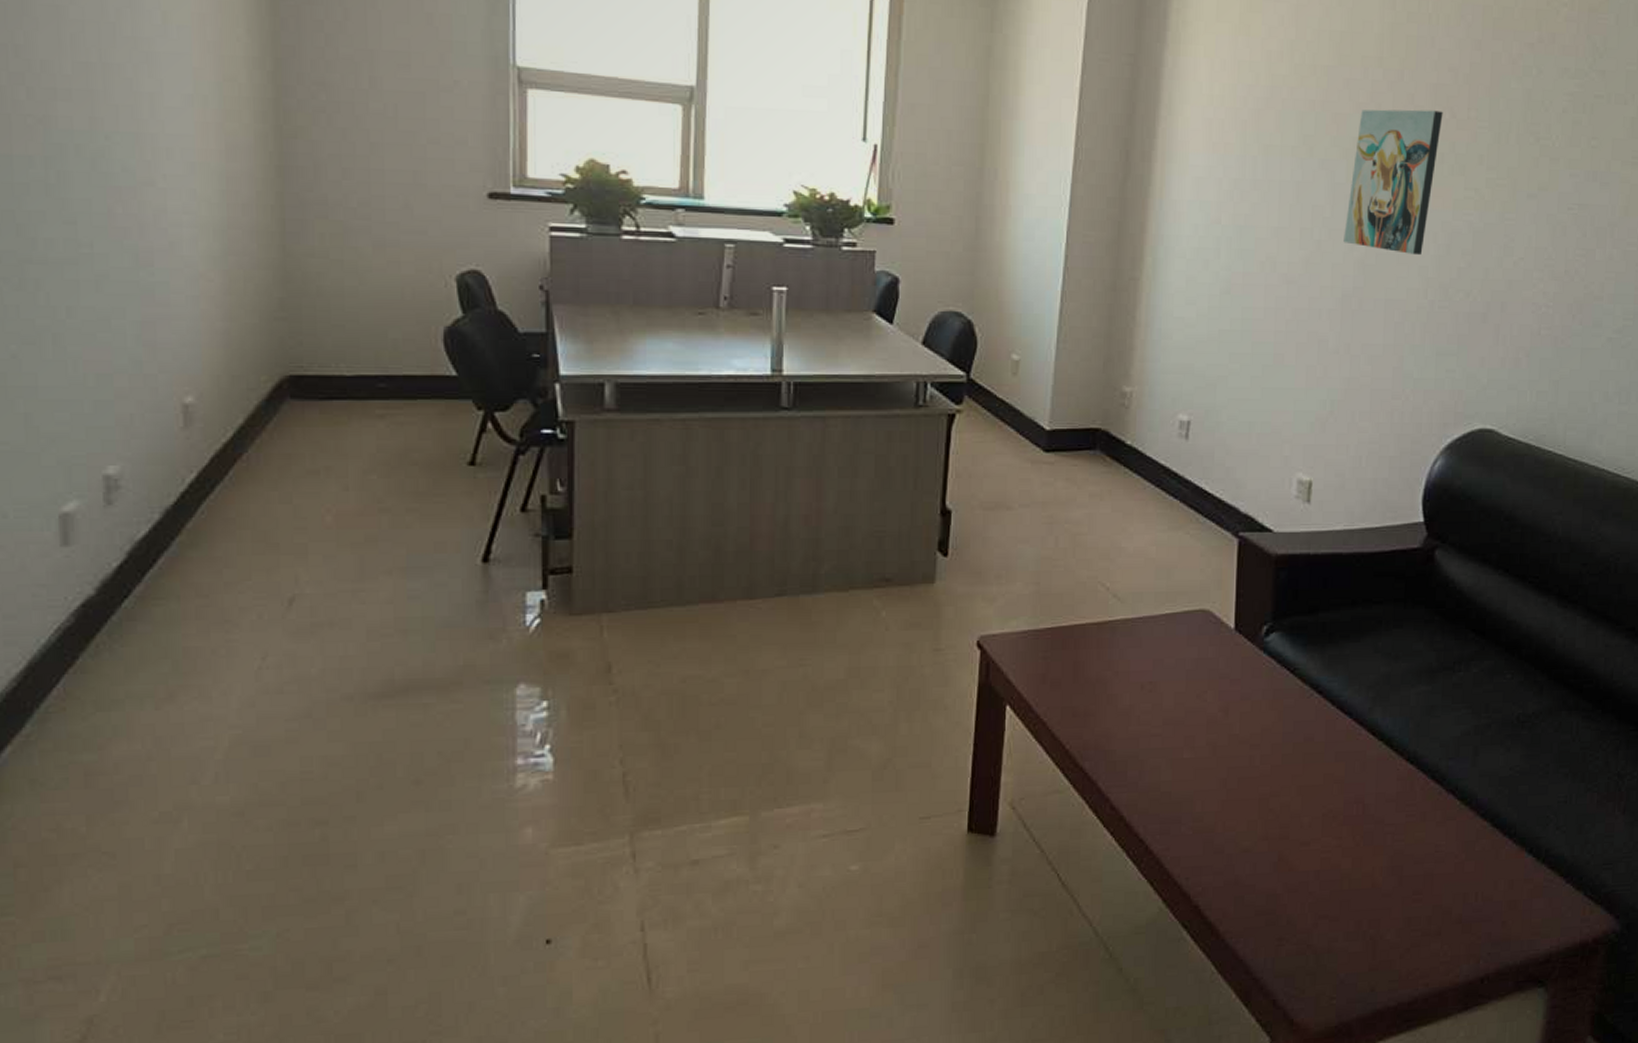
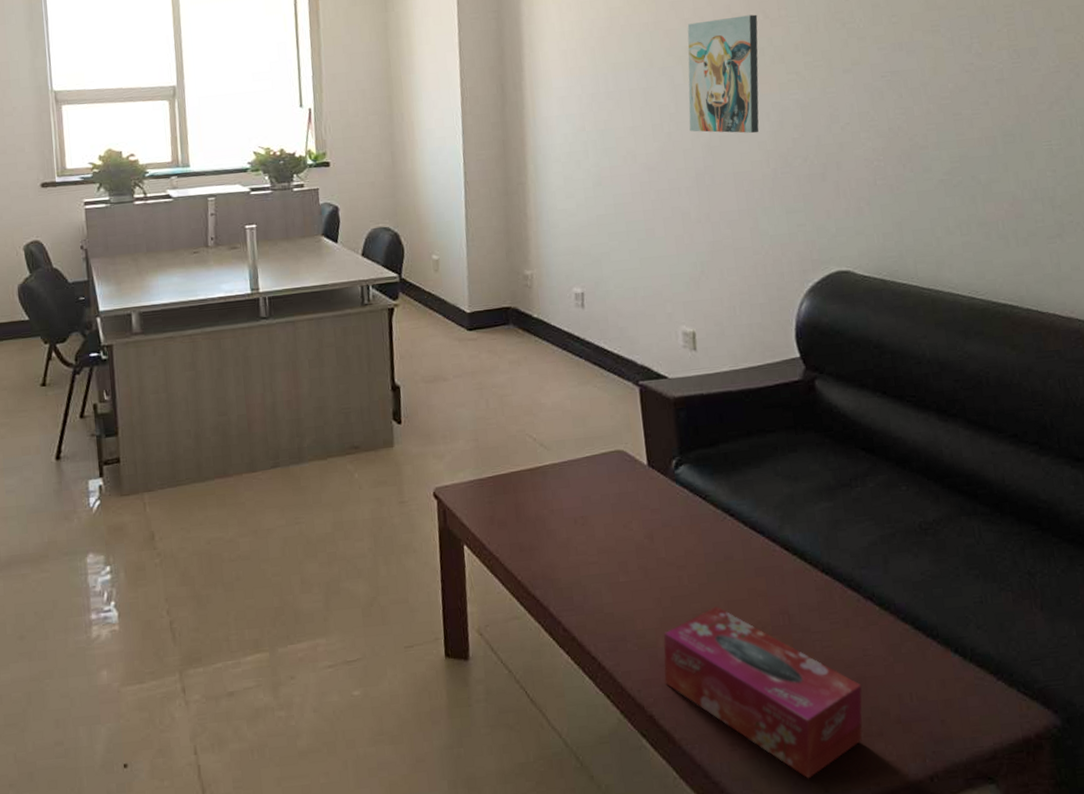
tissue box: none [1217,791,1428,978] -> present [663,606,863,779]

